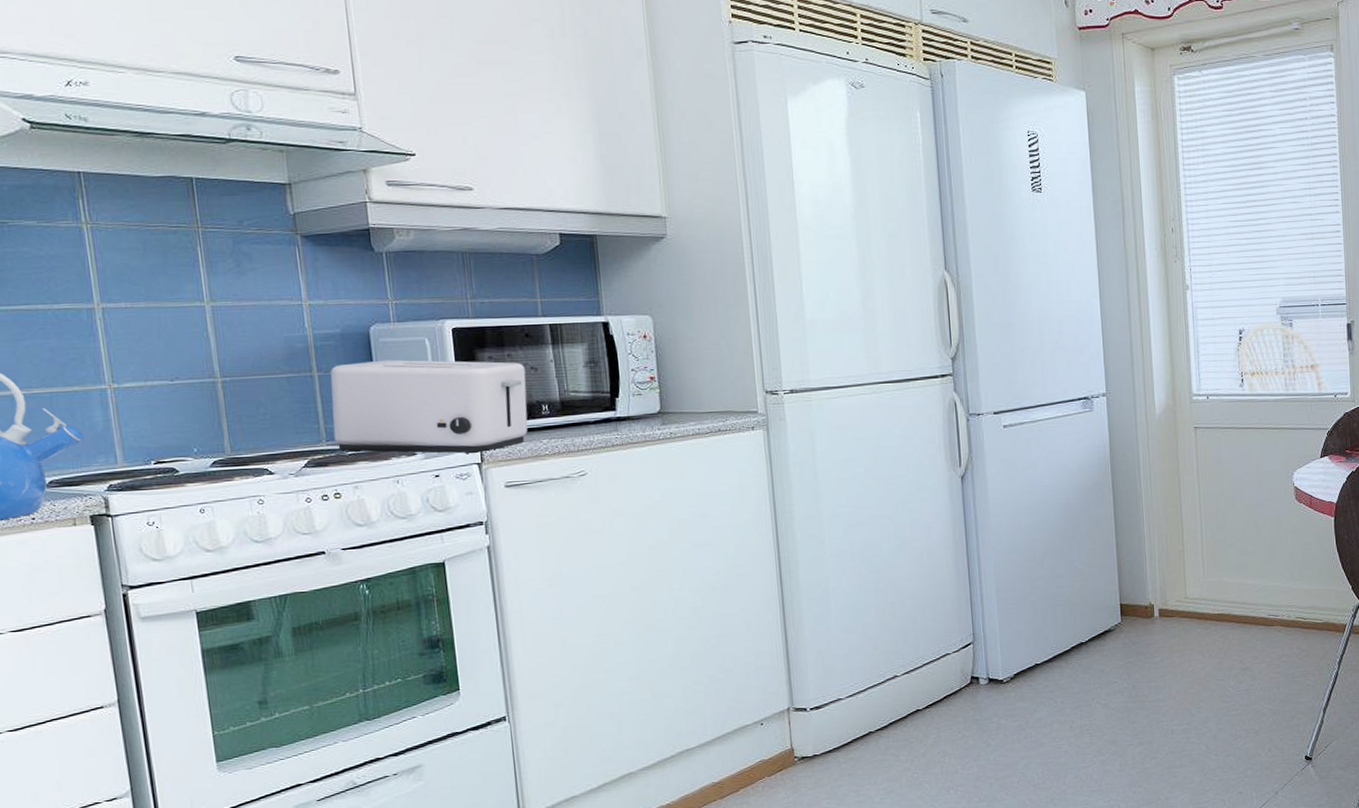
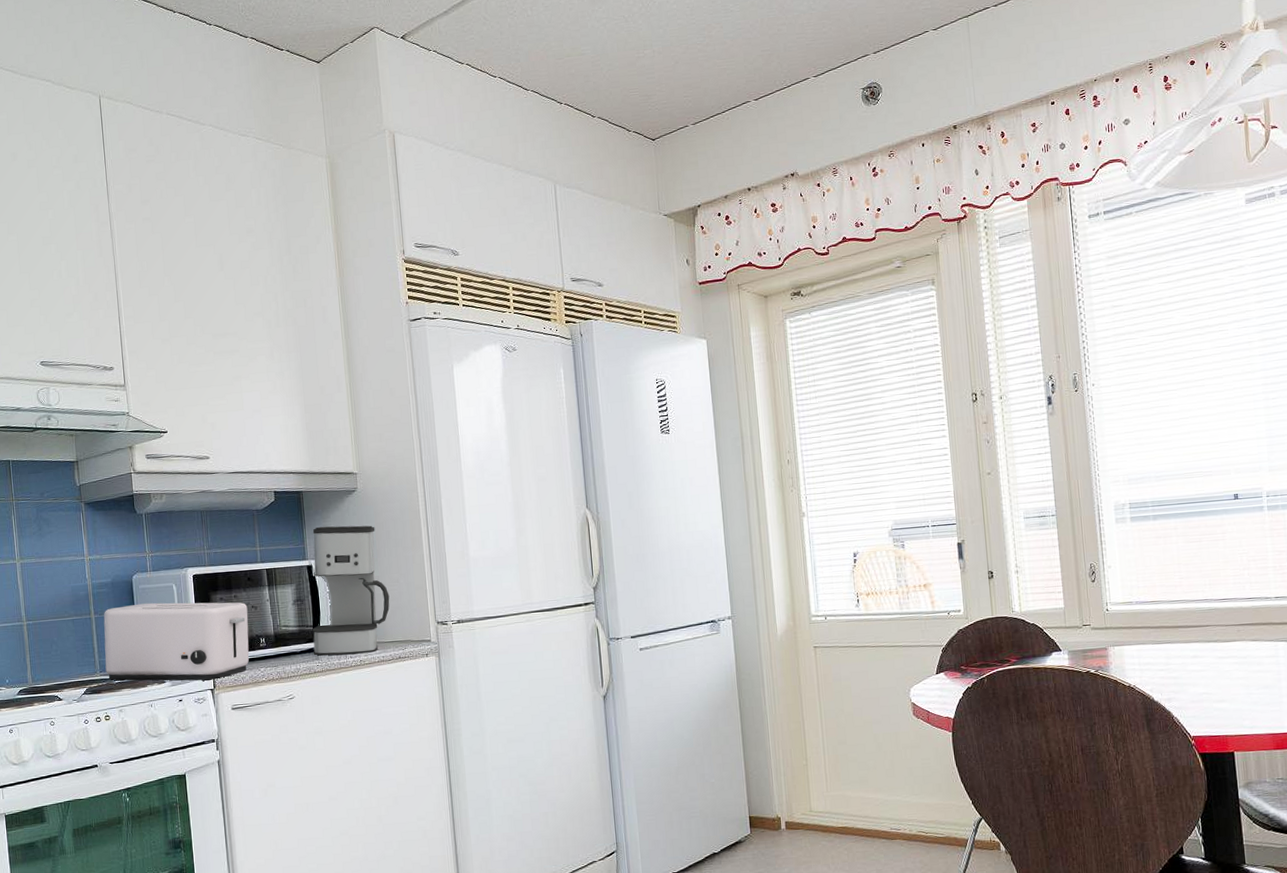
coffee maker: none [609,277,707,427] -> present [312,525,390,656]

